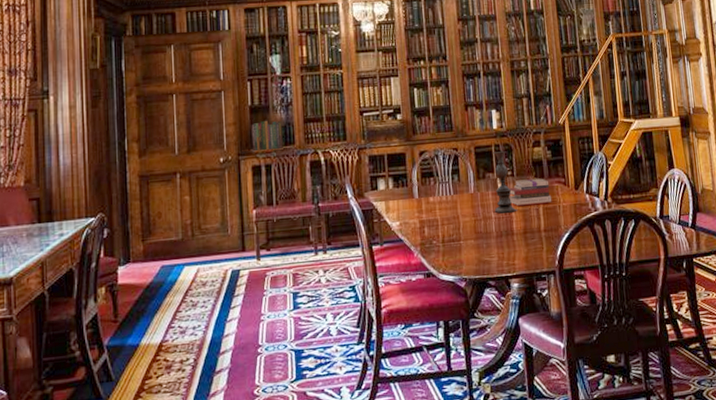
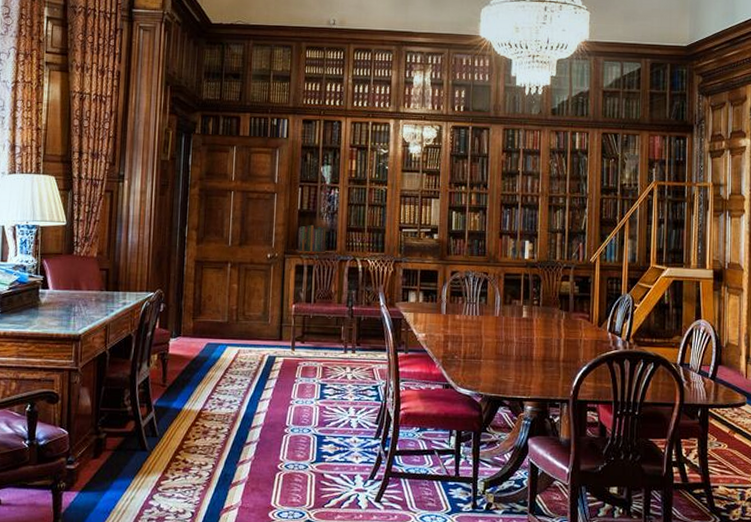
candlestick: present [493,150,518,214] -> none [516,280,540,340]
books: present [508,178,552,207] -> none [532,310,574,336]

